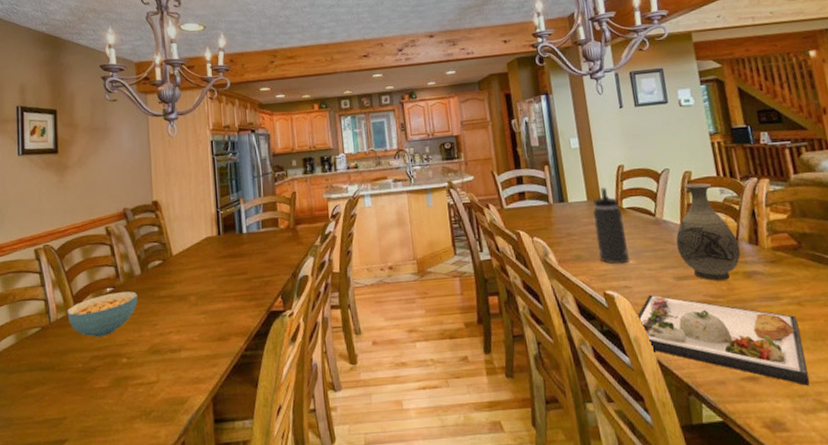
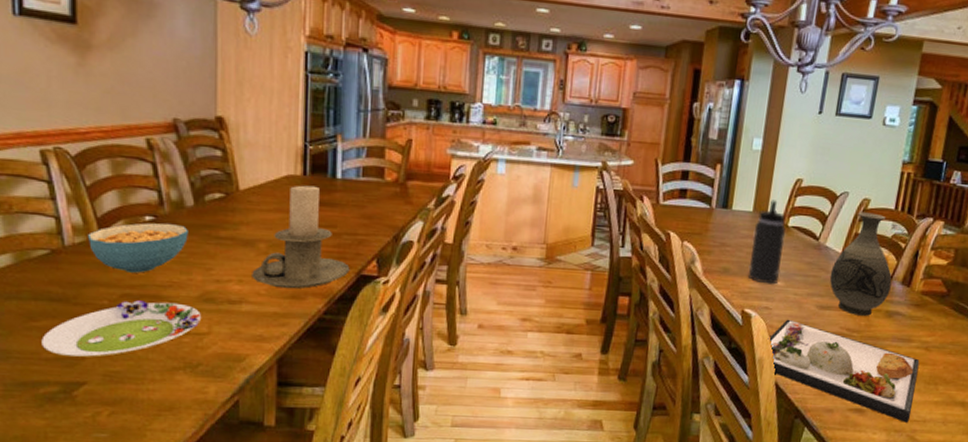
salad plate: none [34,358,151,418] -> present [41,300,201,357]
candle holder: none [186,242,261,333] -> present [252,185,350,289]

